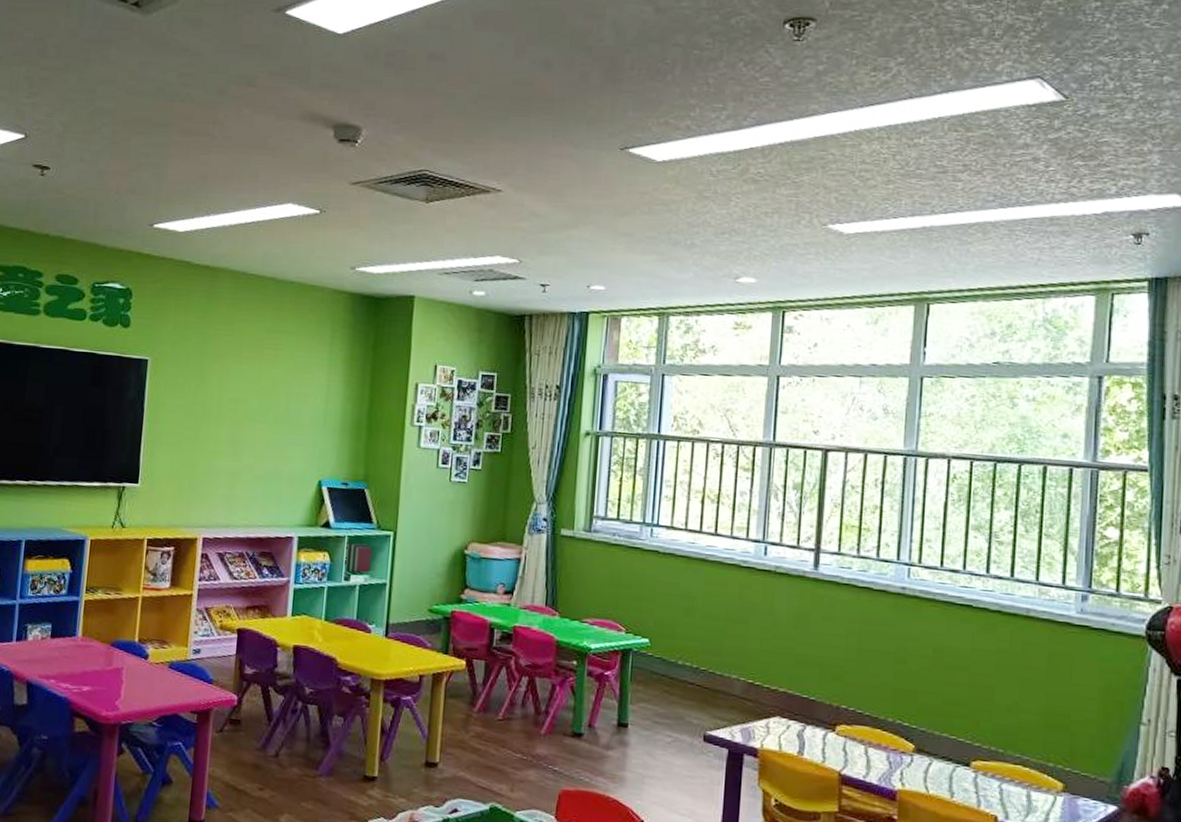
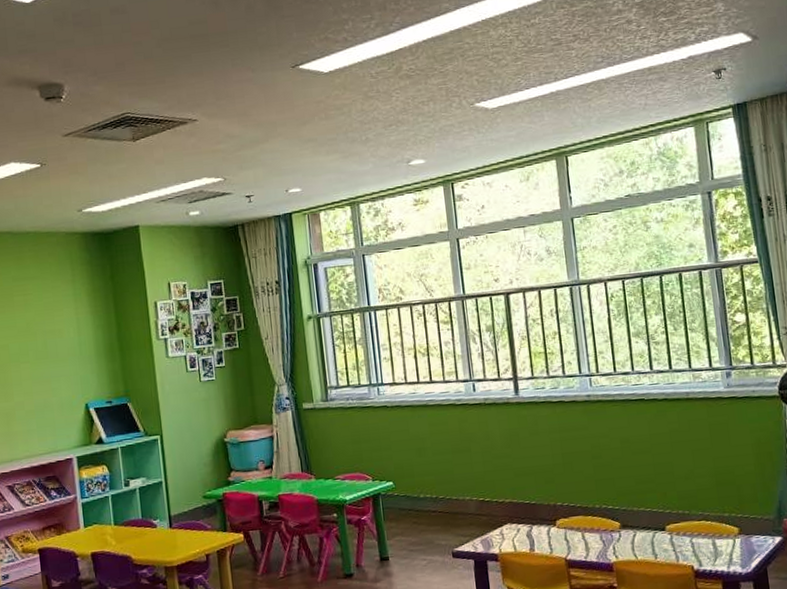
books: present [344,542,372,573] -> none [121,450,146,478]

